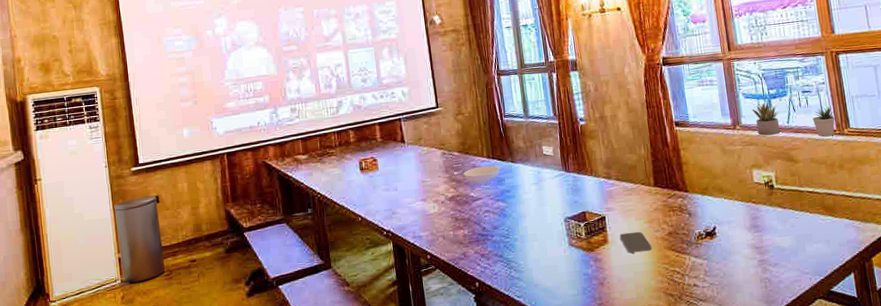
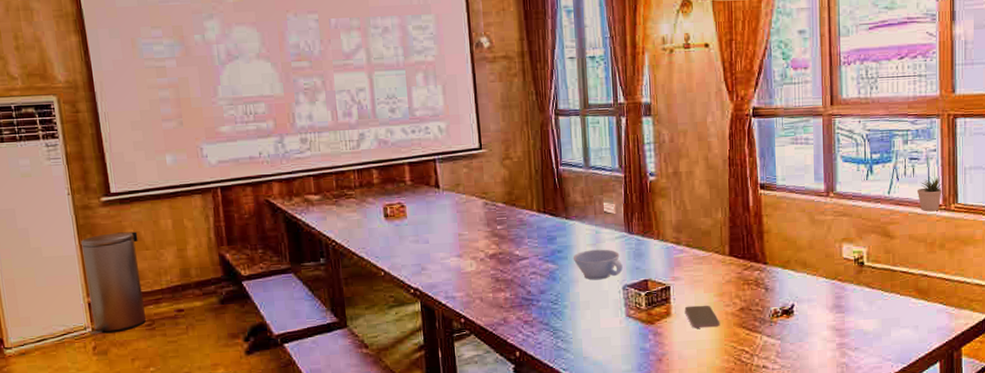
bowl: present [464,166,500,186] -> none [508,221,551,243]
cup: none [519,186,563,215] -> present [573,249,623,280]
succulent plant: present [752,102,781,136] -> none [849,167,880,207]

